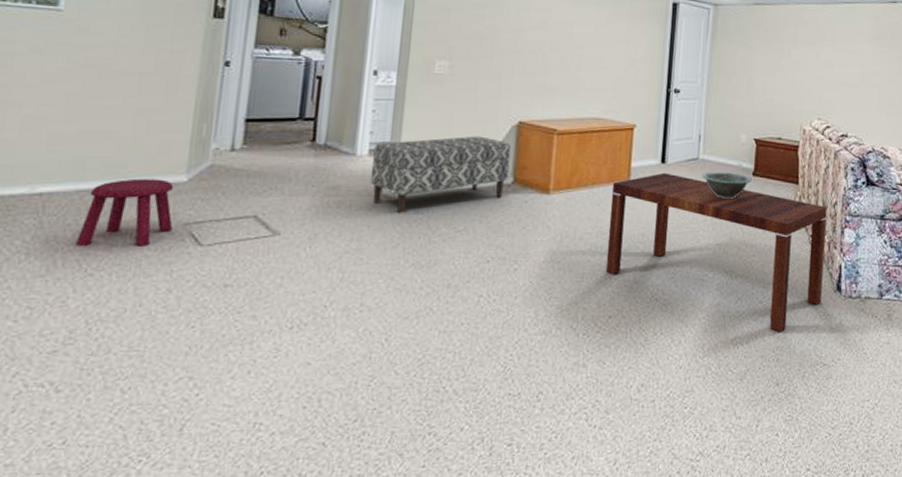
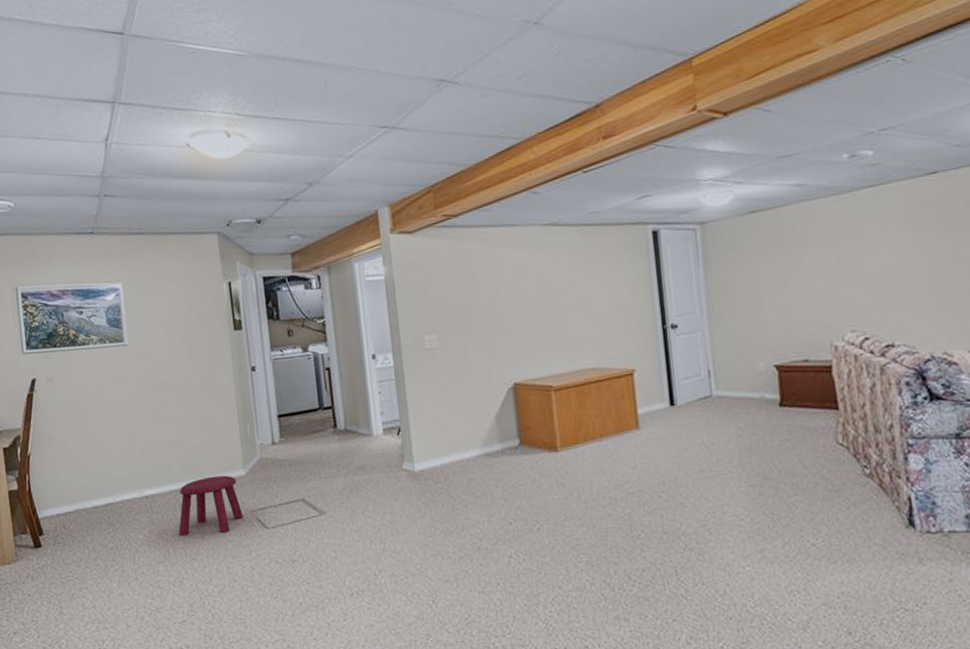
bench: present [371,136,511,214] -> none [386,403,515,486]
coffee table: present [605,172,827,332] -> none [621,415,891,576]
decorative bowl: present [702,171,752,199] -> none [719,405,780,436]

